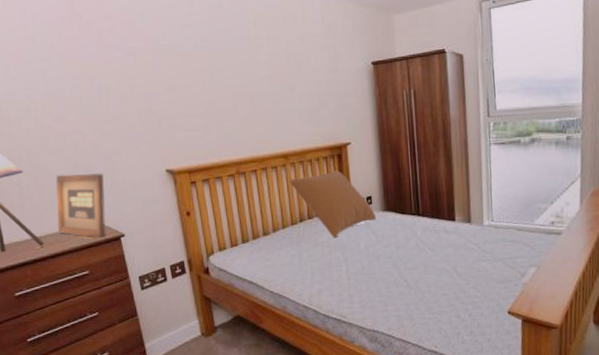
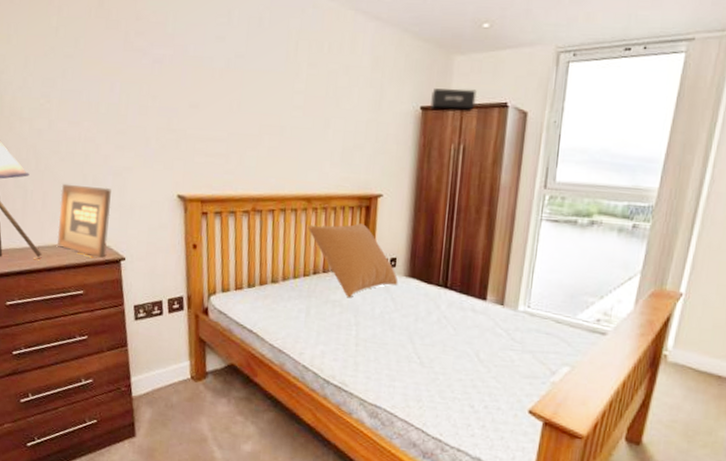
box: none [379,41,418,64] -> present [429,88,477,113]

